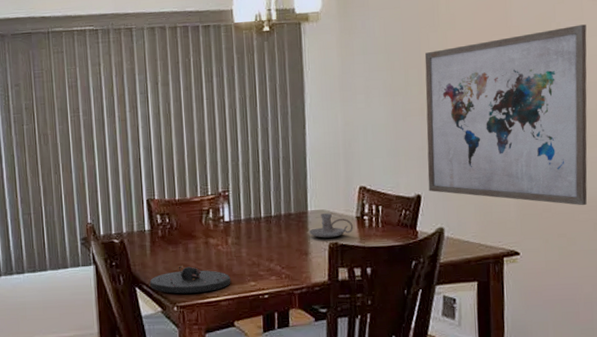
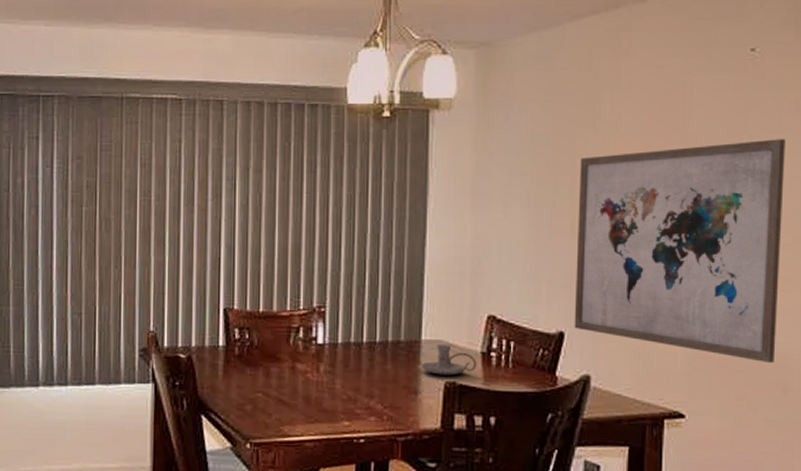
plate: present [149,266,231,294] -> none [219,393,320,429]

